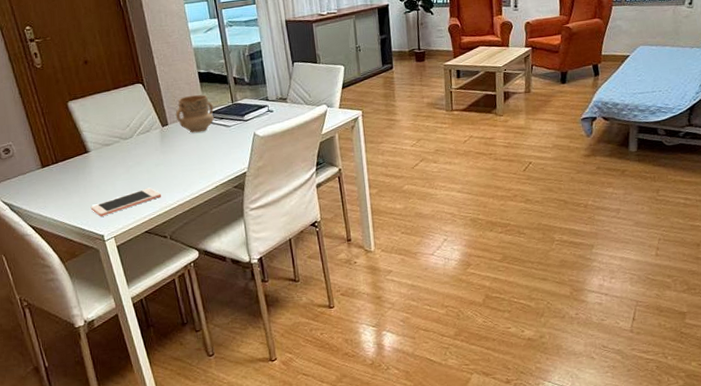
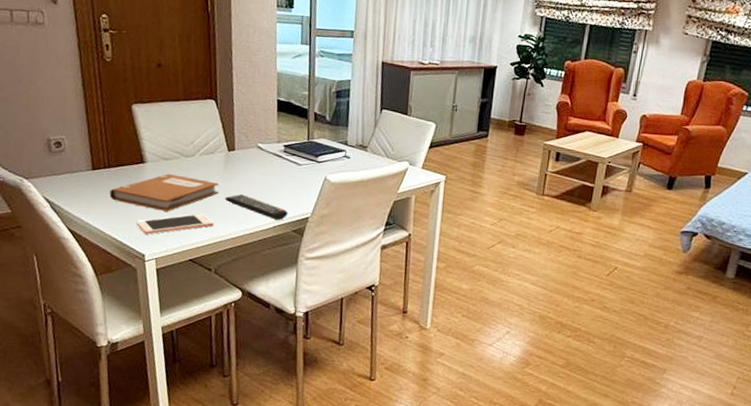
notebook: none [61,157,160,193] -> present [109,174,219,212]
remote control: none [167,163,227,180] -> present [225,194,288,220]
mug: present [175,95,214,133] -> none [244,123,287,165]

